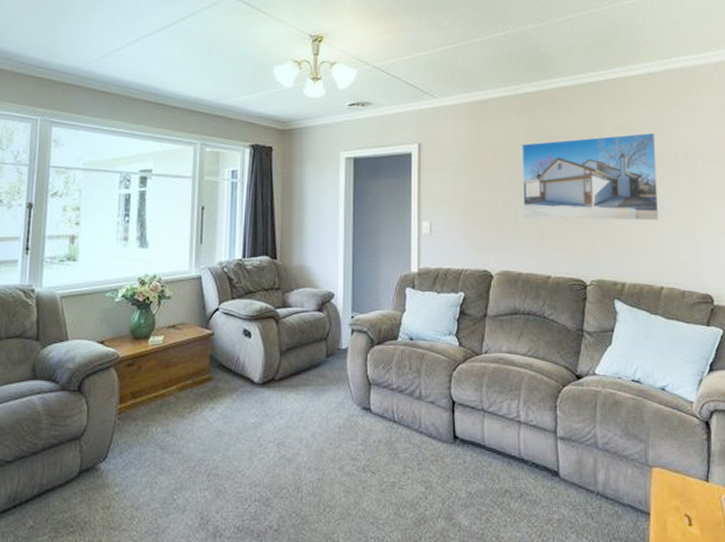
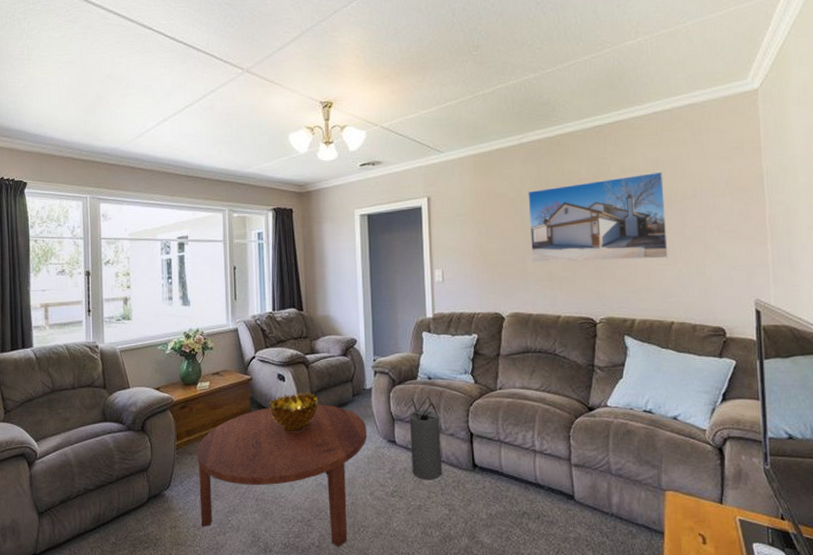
coffee table: none [140,365,340,531] -> present [197,404,367,547]
decorative bowl: none [231,350,288,397] -> present [269,392,319,433]
speaker: none [387,359,420,453] -> present [409,396,442,479]

